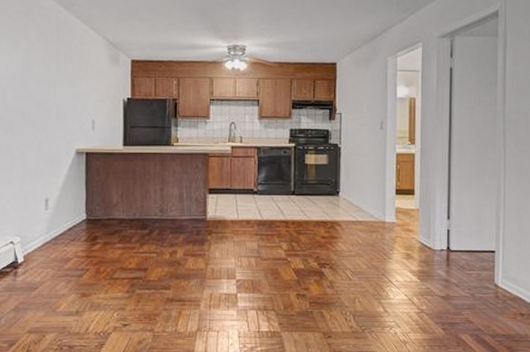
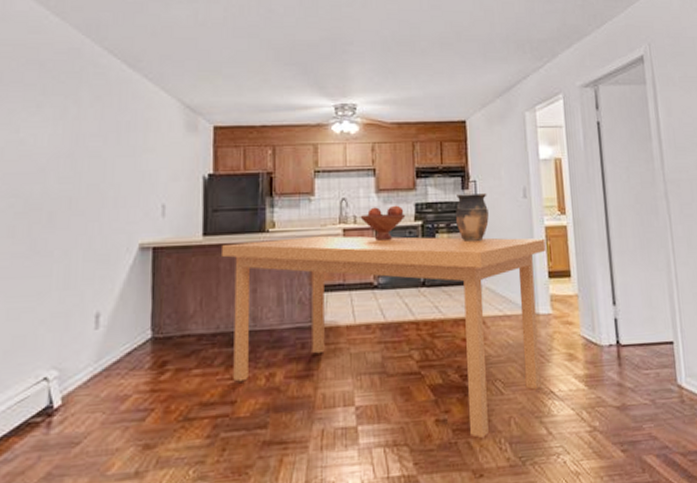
desk: none [138,151,395,310] -> present [222,236,546,438]
fruit bowl: none [245,130,282,157] -> present [360,205,406,241]
vase: none [323,123,350,163] -> present [456,193,489,243]

